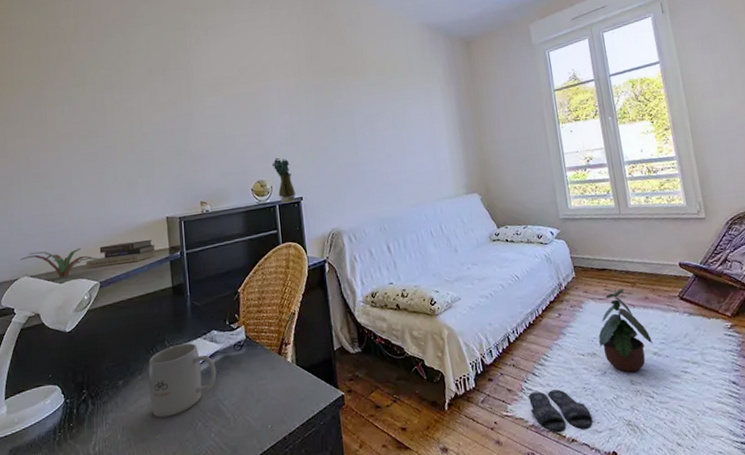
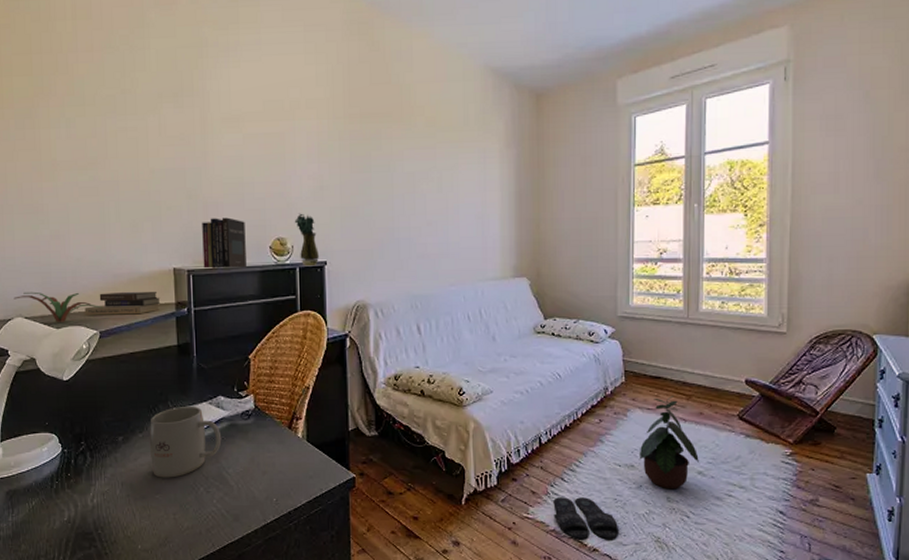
books: none [190,167,232,214] -> present [202,217,246,269]

